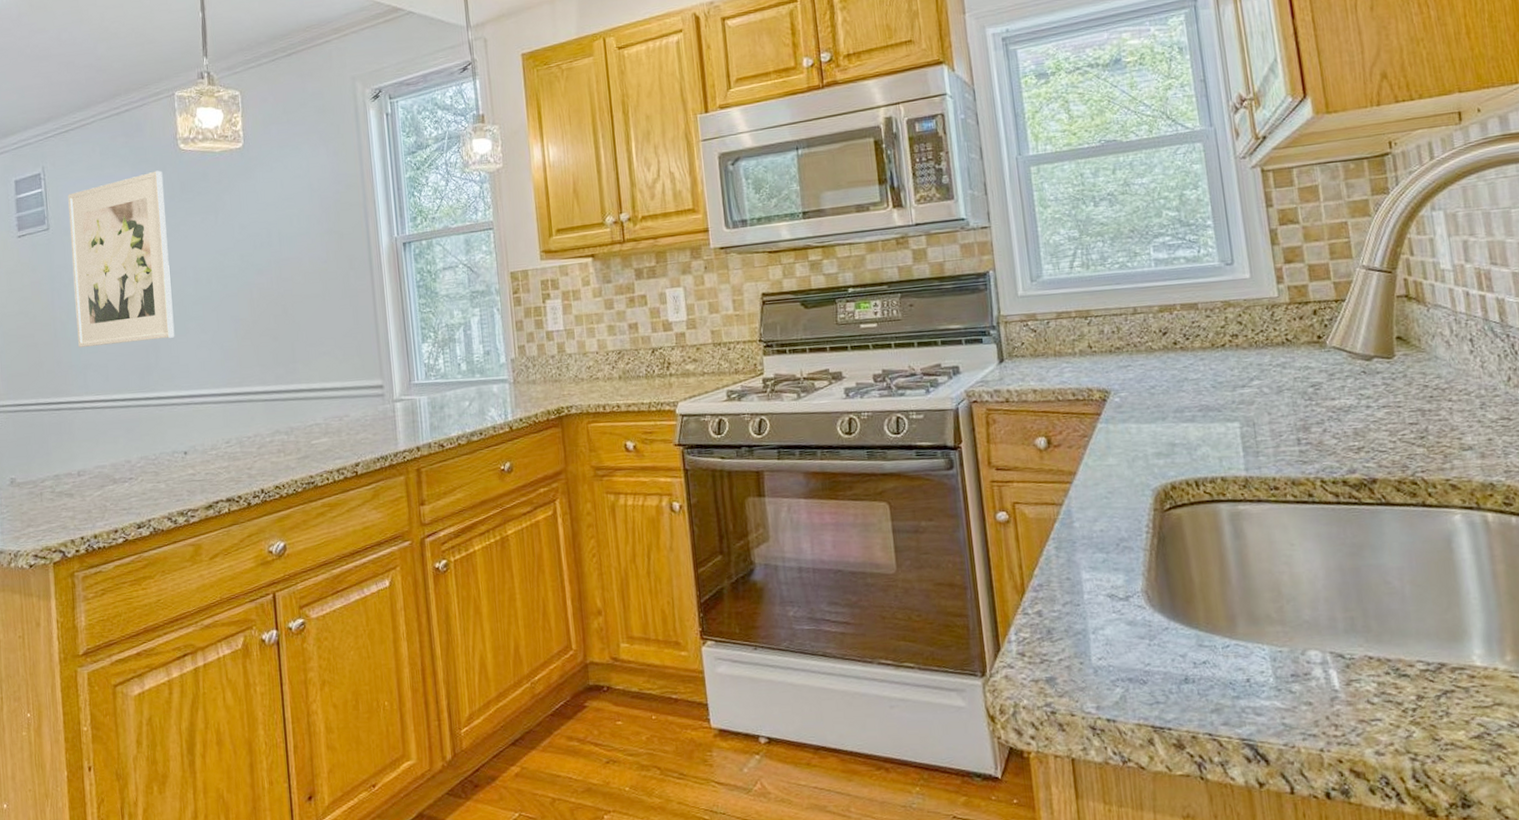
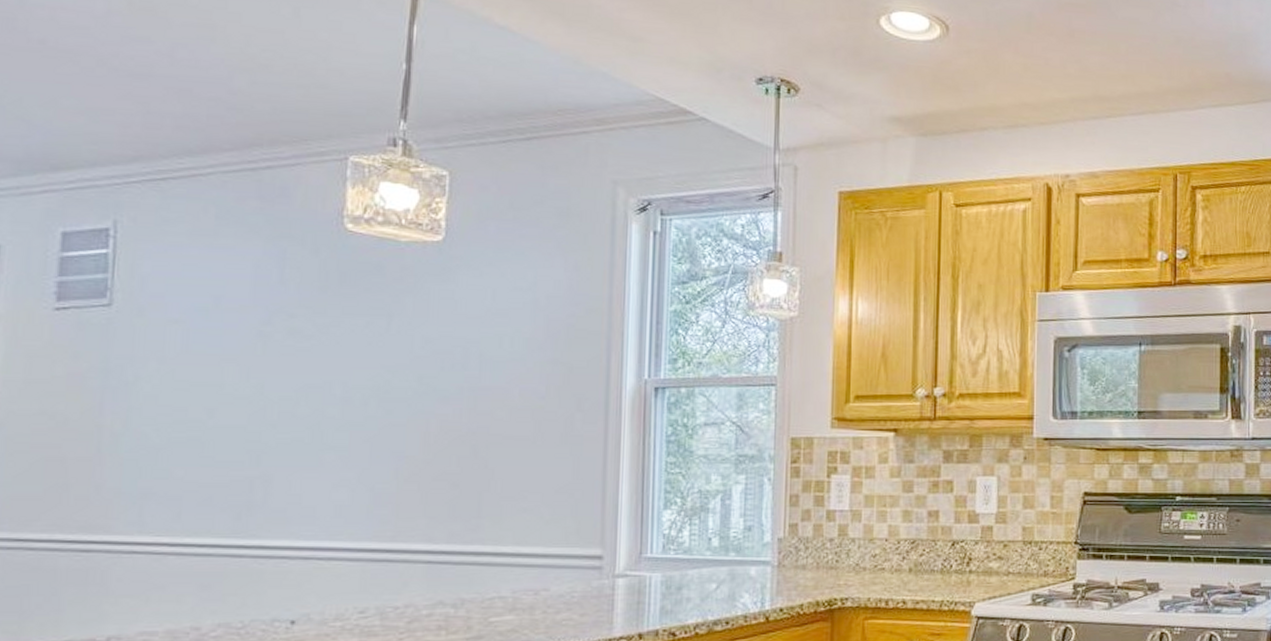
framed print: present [68,170,175,348] -> none [136,251,314,470]

